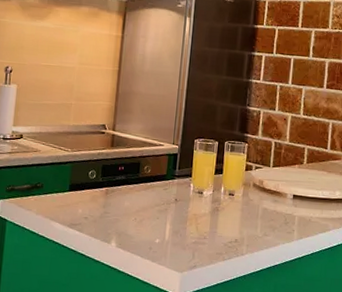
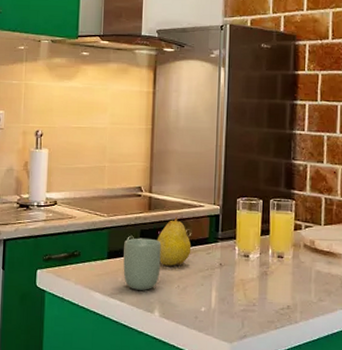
cup: none [83,172,122,222] -> present [123,238,161,290]
fruit: none [117,154,150,200] -> present [157,216,192,266]

